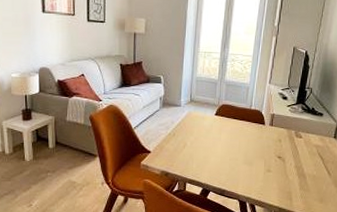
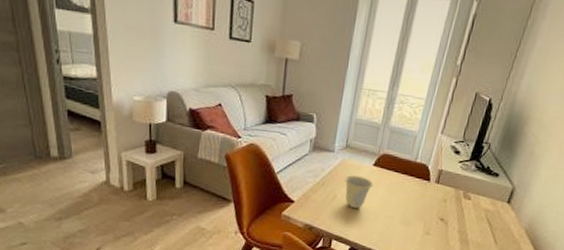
cup: none [191,125,217,153] -> present [344,175,374,208]

